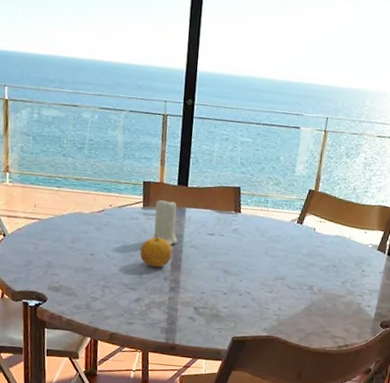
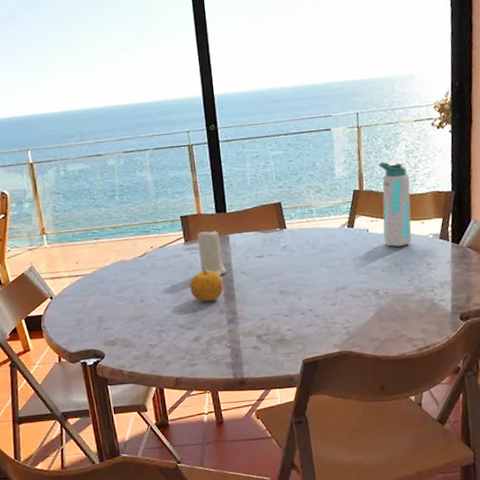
water bottle: none [327,168,362,250] -> present [378,161,412,247]

